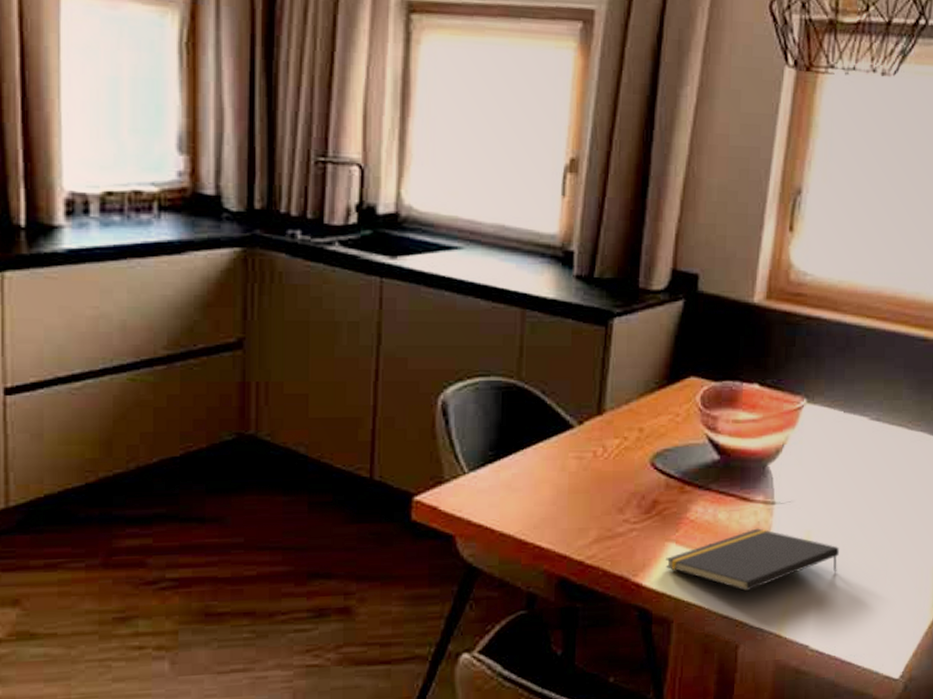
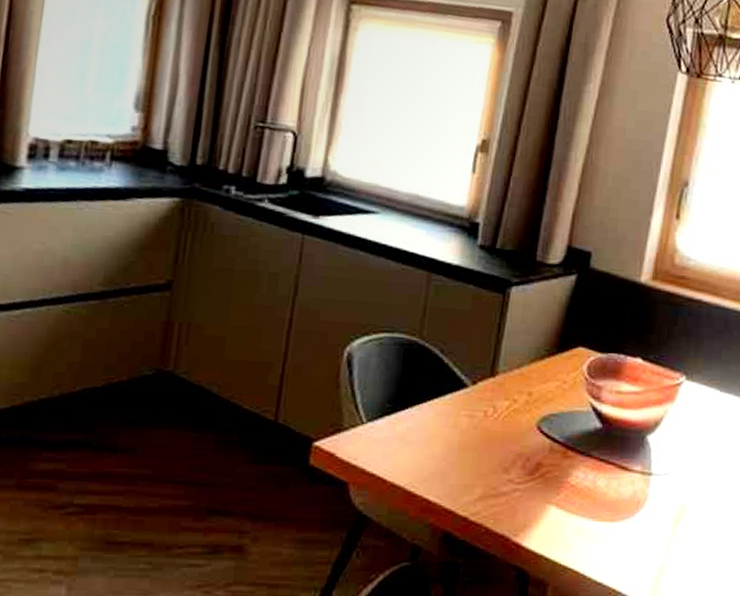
notepad: present [666,528,839,592] -> none [545,497,711,560]

